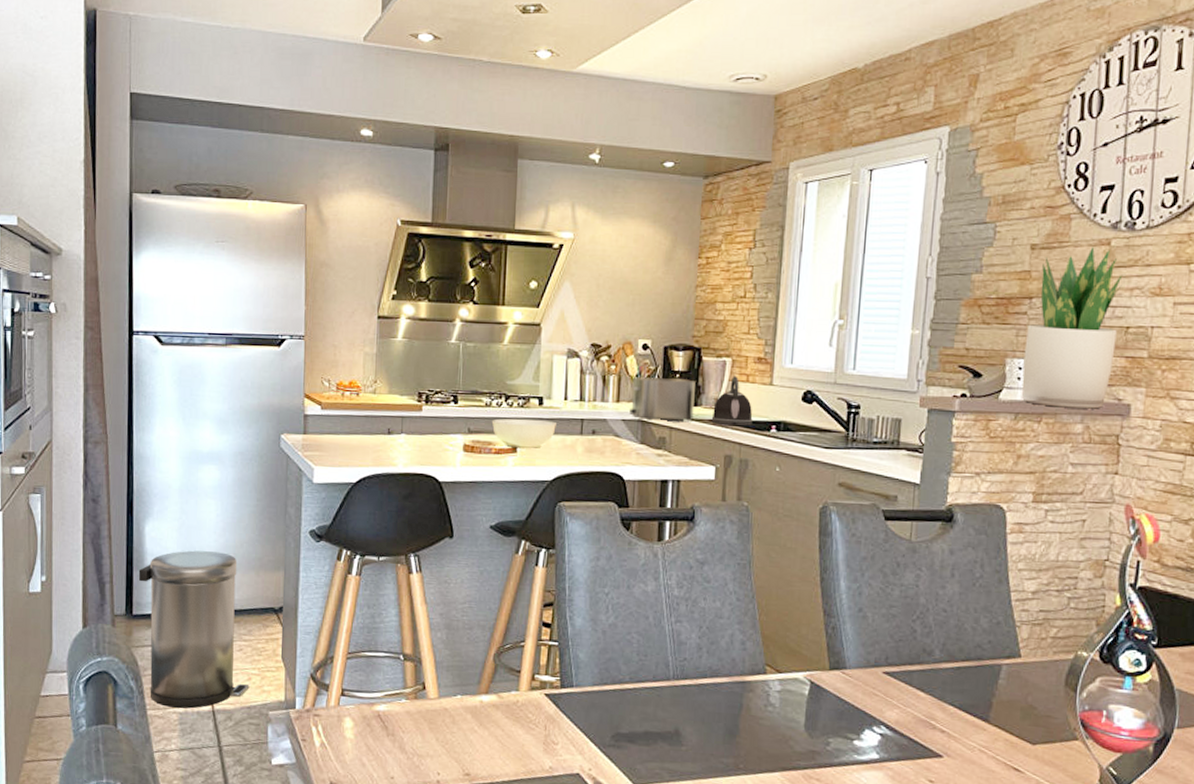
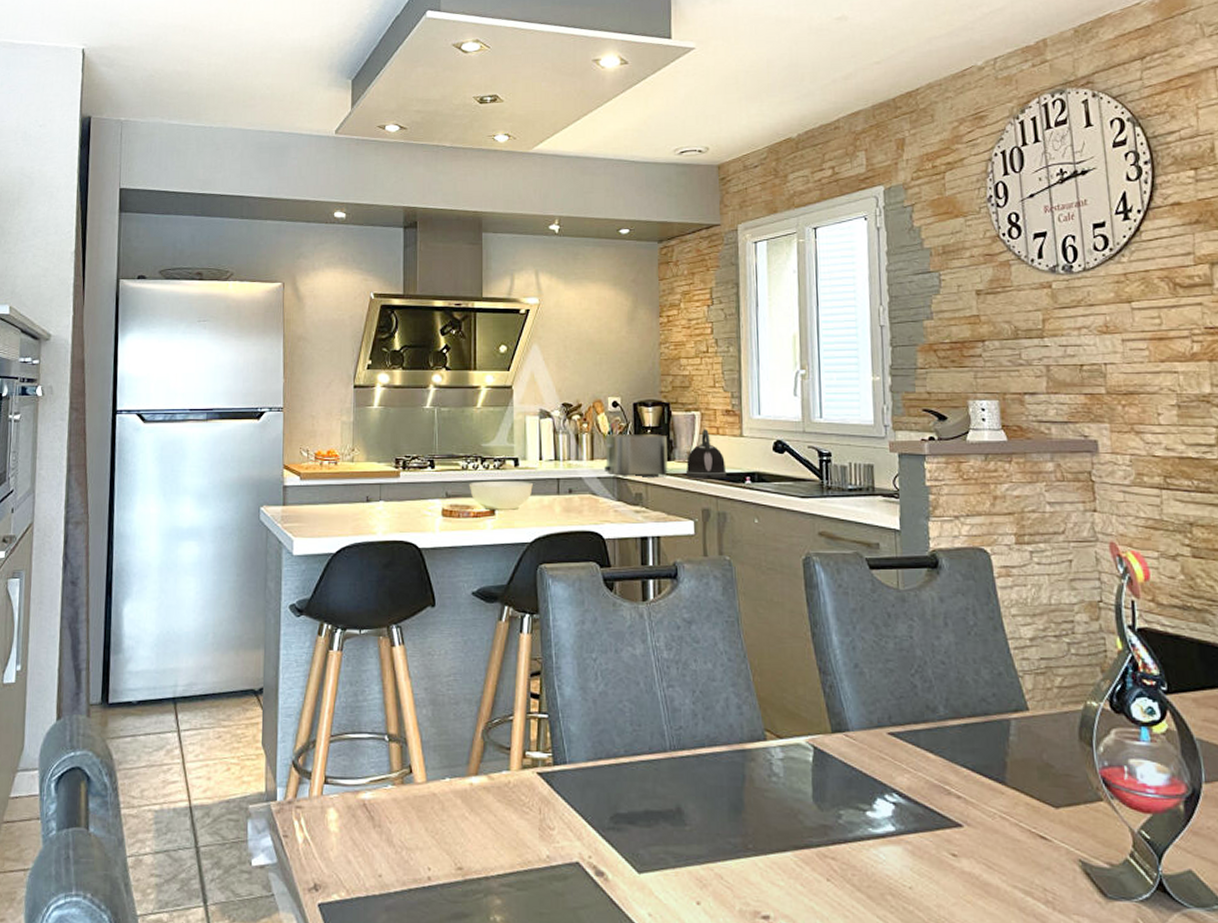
pedal bin: present [138,550,250,709] -> none [115,631,229,805]
planter: present [1022,247,1123,409] -> none [984,290,1074,447]

